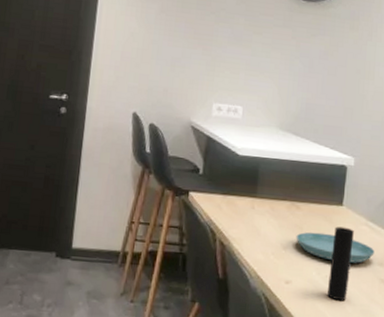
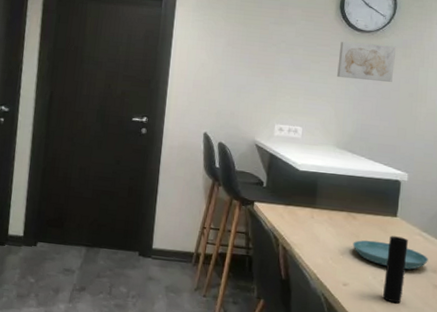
wall art: none [281,10,343,57] -> present [337,41,396,82]

